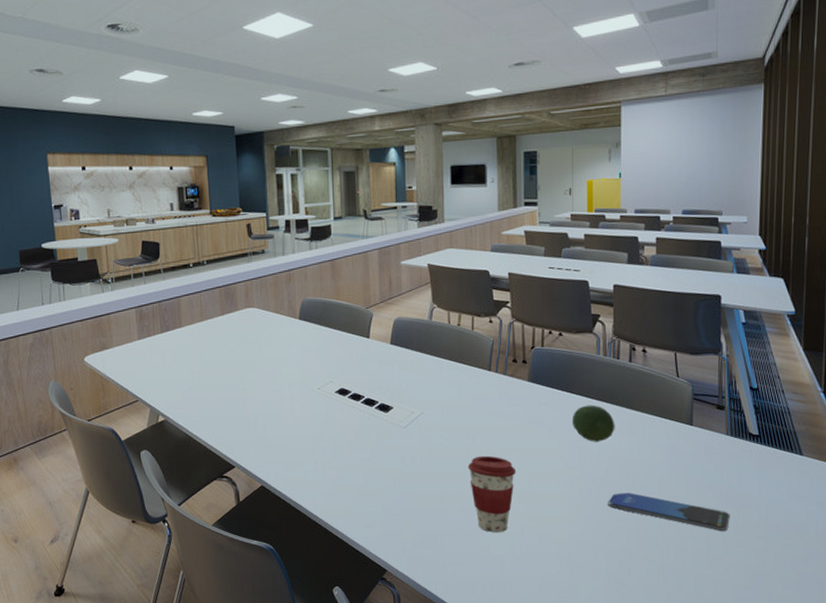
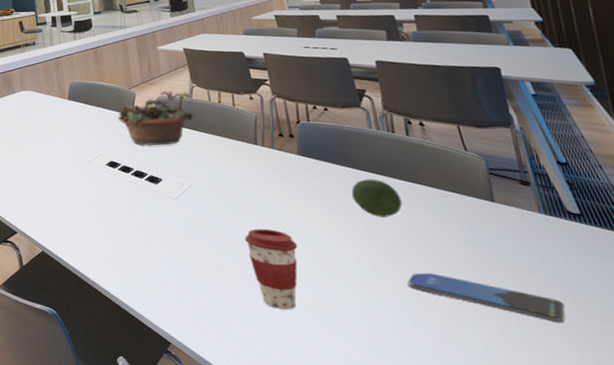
succulent planter: none [351,310,439,372] -> present [117,90,202,146]

